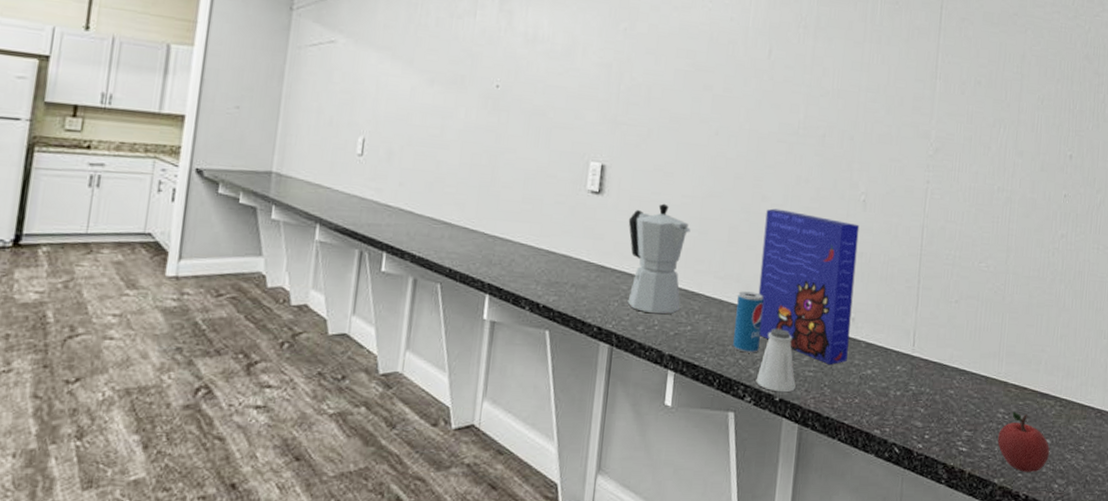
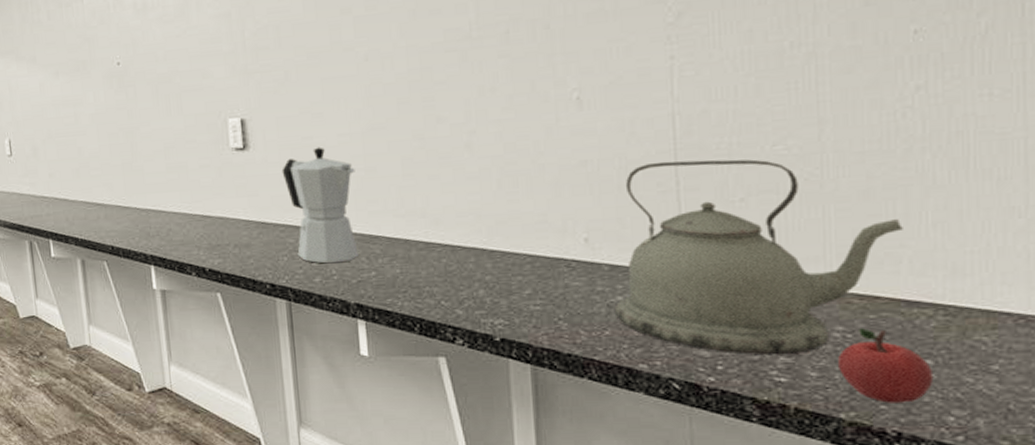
beverage can: present [733,291,764,353] -> none [426,225,464,293]
saltshaker: present [755,328,796,393] -> none [466,262,519,332]
cereal box: present [758,208,860,364] -> none [445,127,586,295]
kettle: none [864,262,1045,429] -> present [615,159,903,356]

